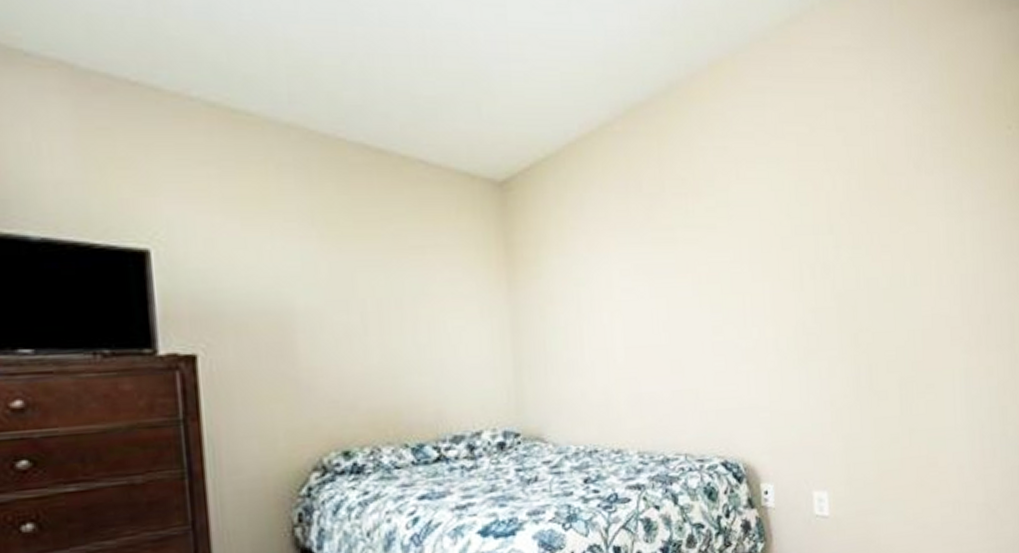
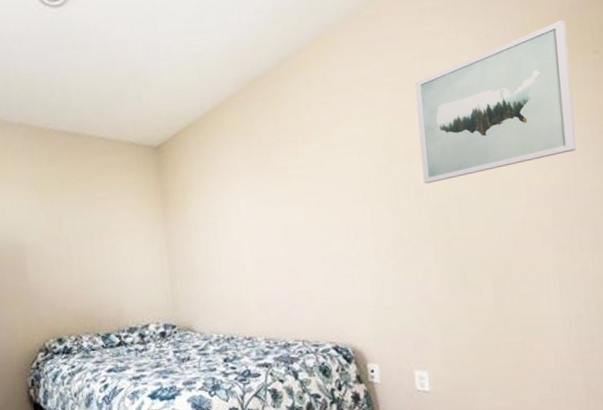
wall art: none [825,85,987,263] -> present [414,20,576,184]

